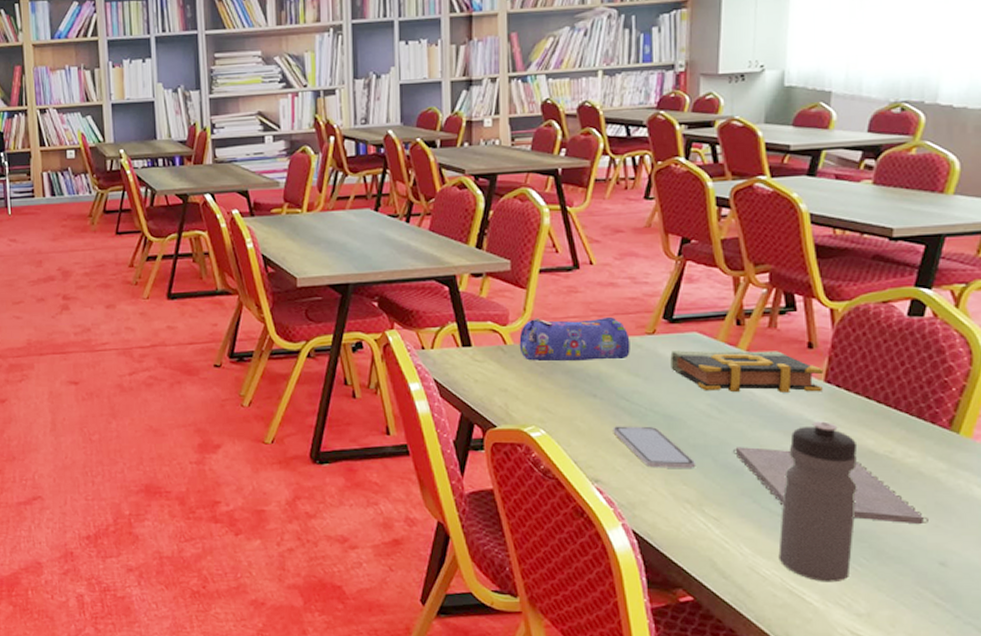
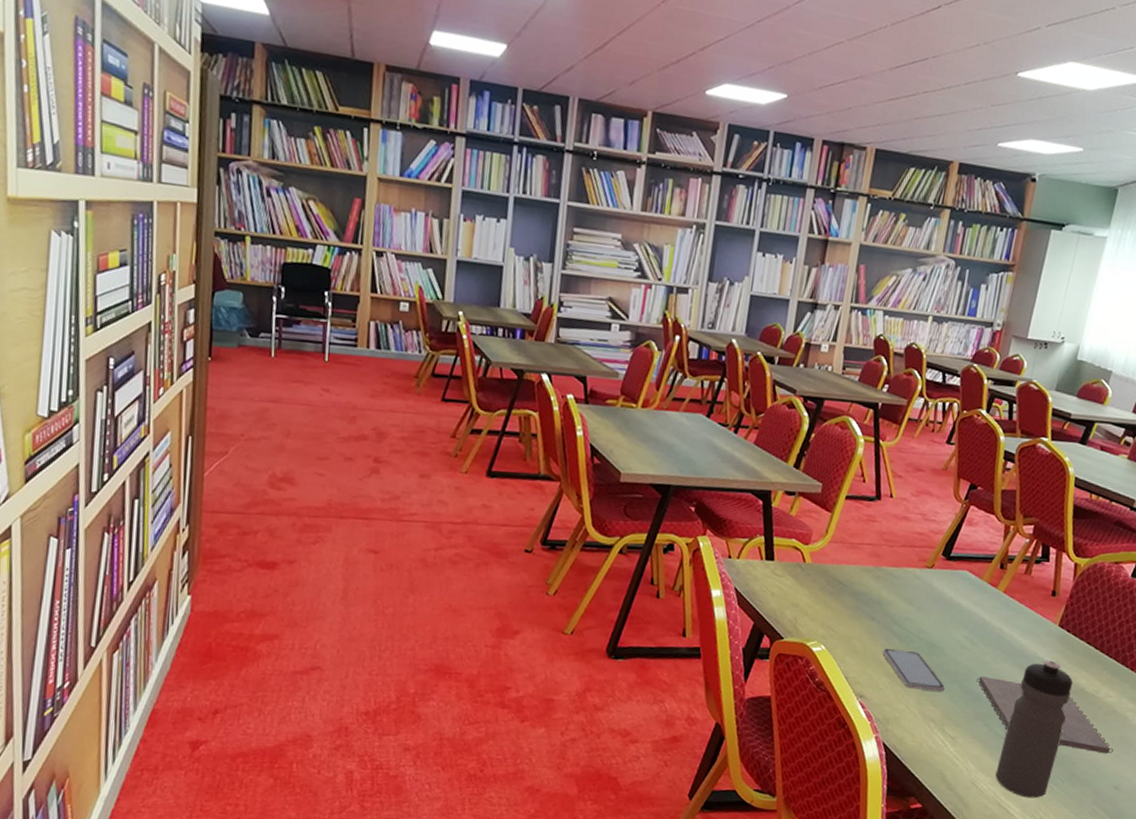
pencil case: present [519,316,630,362] -> none [816,540,912,588]
book: present [670,350,824,393] -> none [940,585,1060,635]

